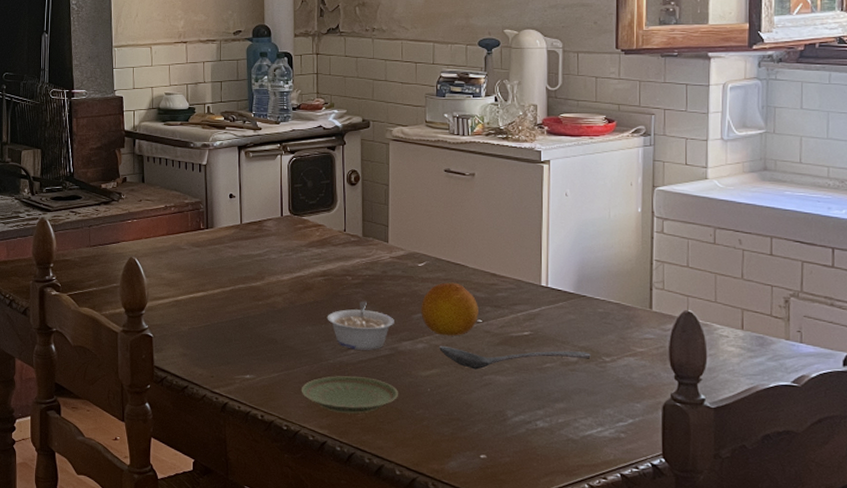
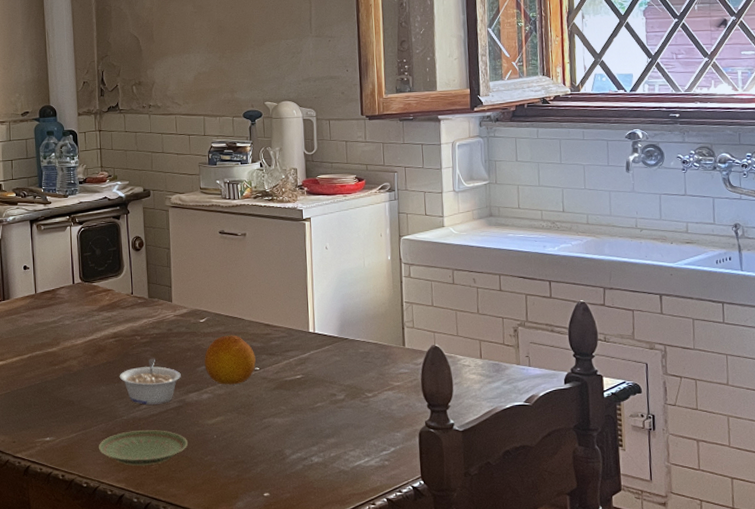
stirrer: present [439,346,591,370] -> none [222,389,356,414]

